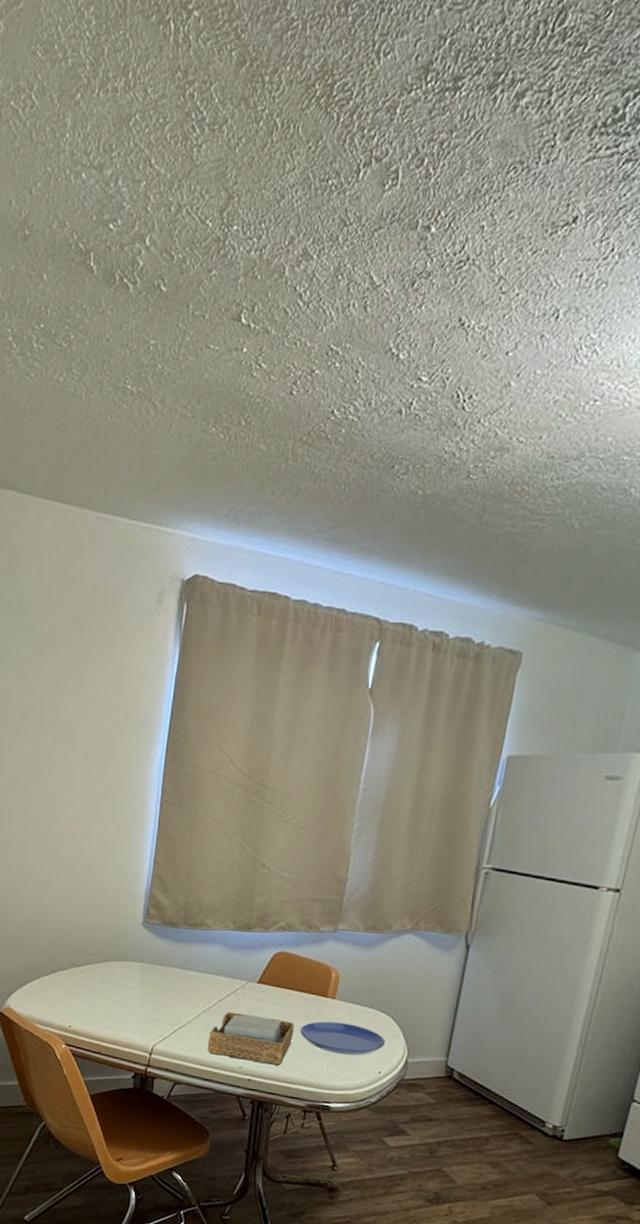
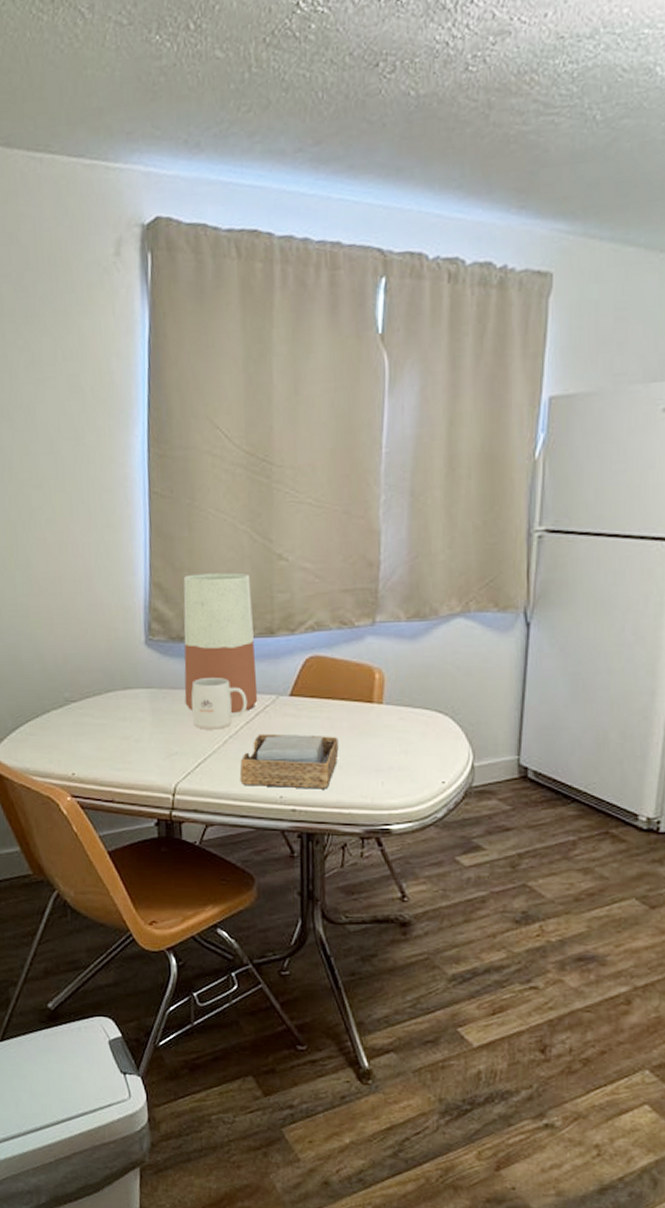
vase: none [169,871,237,992] -> present [183,572,258,713]
mug: none [174,959,222,1004] -> present [190,678,248,730]
plate: present [299,1021,386,1056] -> none [345,730,447,768]

